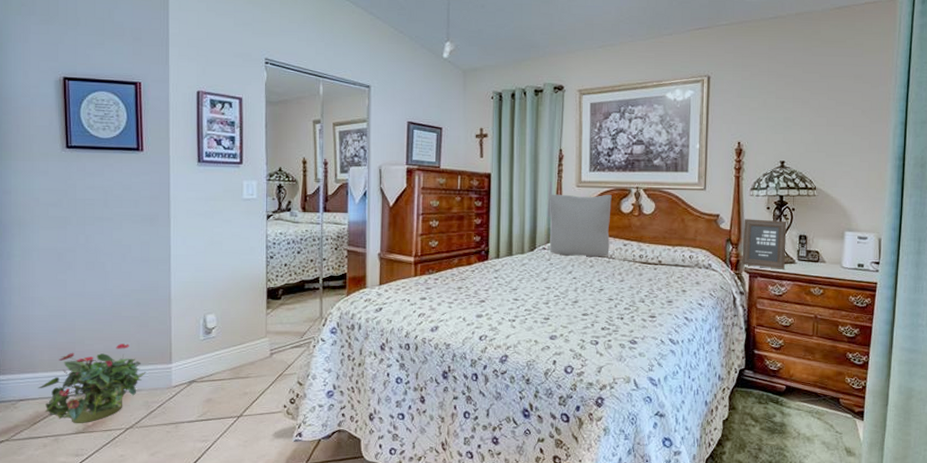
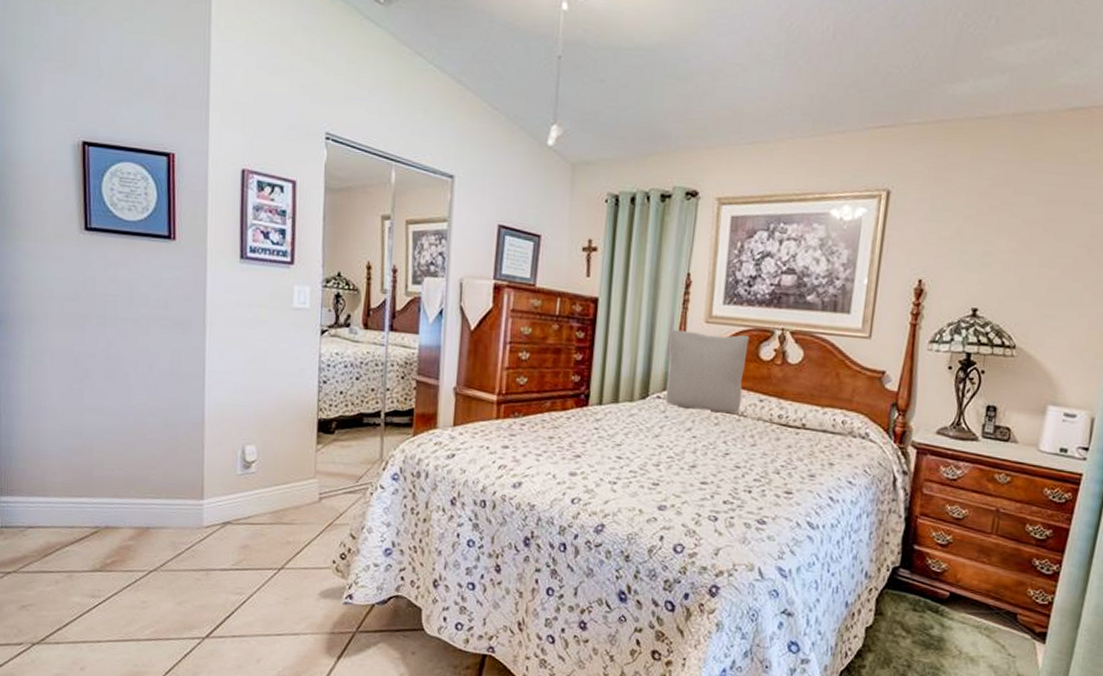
potted plant: present [38,344,146,423] -> none [49,471,174,561]
picture frame: present [742,219,787,269] -> none [908,379,973,447]

